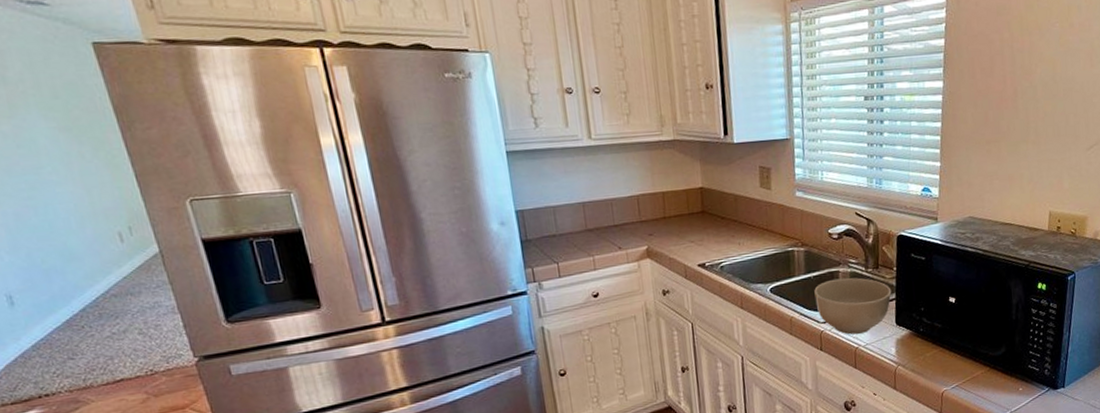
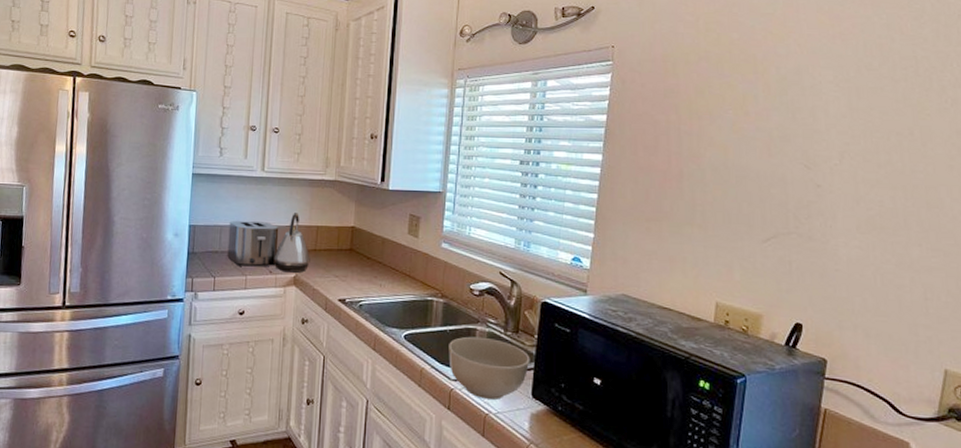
toaster: none [562,195,624,247] -> present [227,220,279,267]
kettle: none [620,181,661,246] -> present [273,213,311,273]

